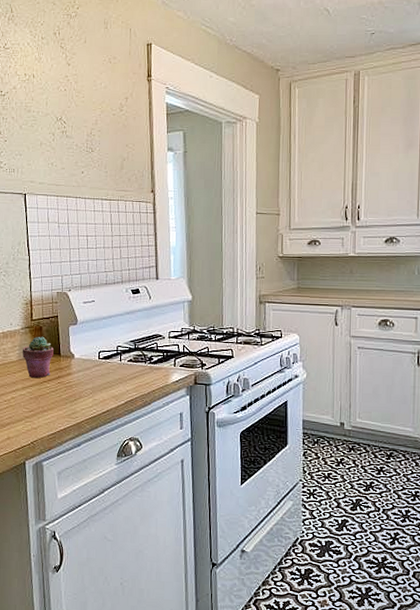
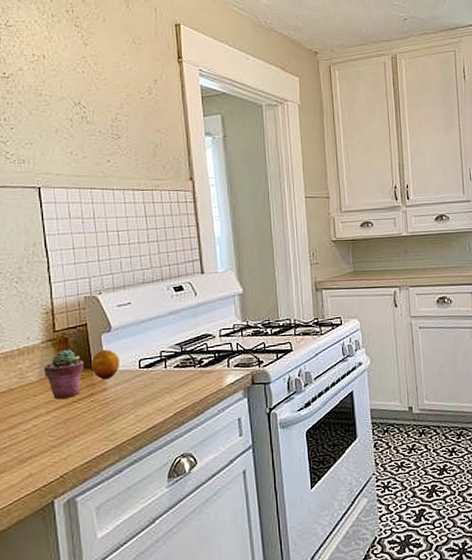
fruit: none [59,339,84,365] -> present [90,349,121,379]

